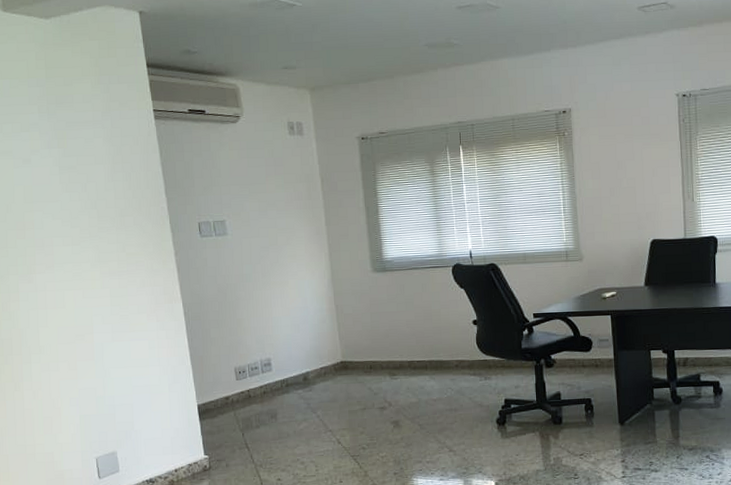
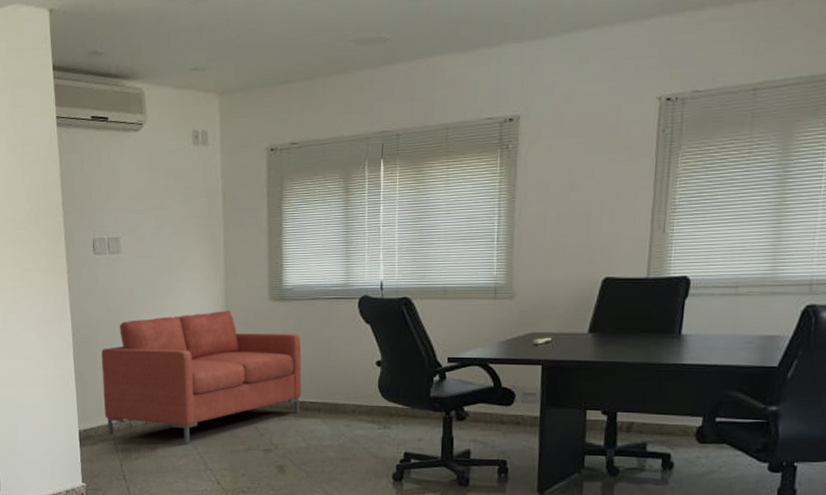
sofa: none [215,283,409,408] -> present [101,310,302,443]

